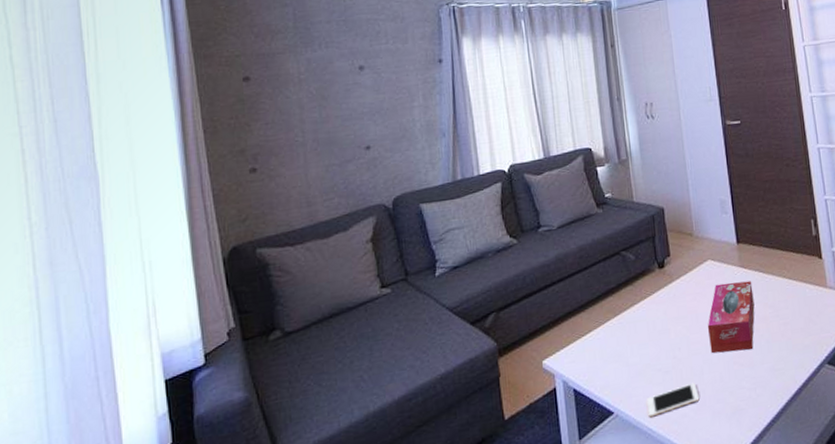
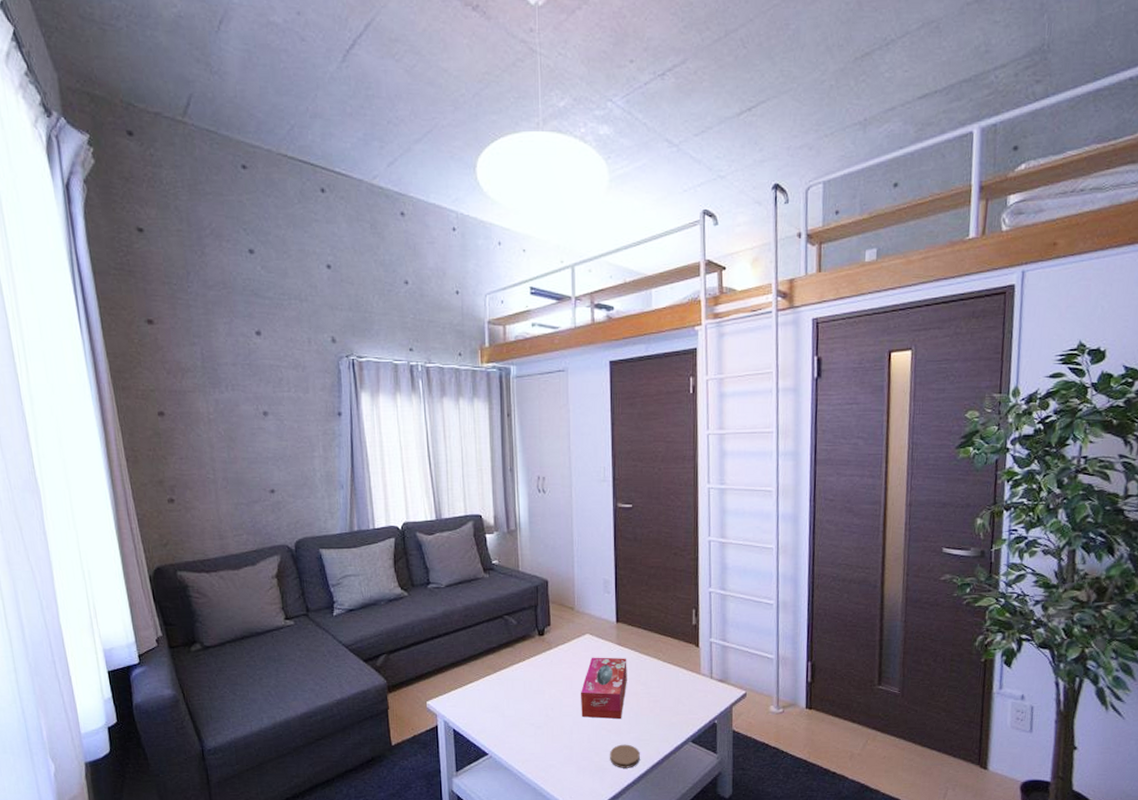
cell phone: present [646,382,700,418] -> none [518,739,567,763]
coaster: none [745,376,777,406] -> present [610,744,640,768]

